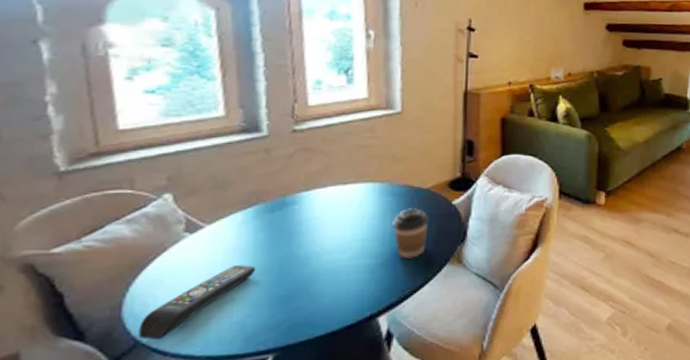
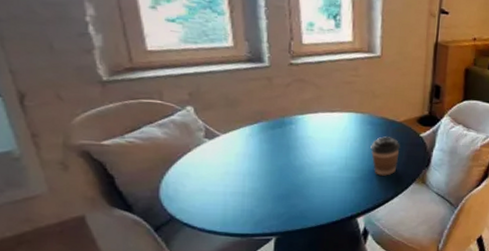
remote control: present [138,265,256,341] -> none [173,168,262,218]

